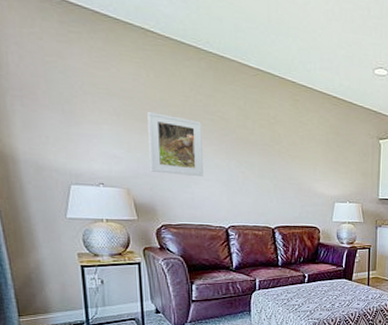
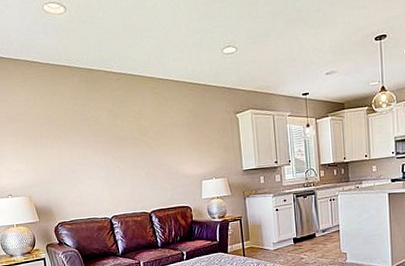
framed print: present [147,111,203,176] -> none [38,128,86,179]

